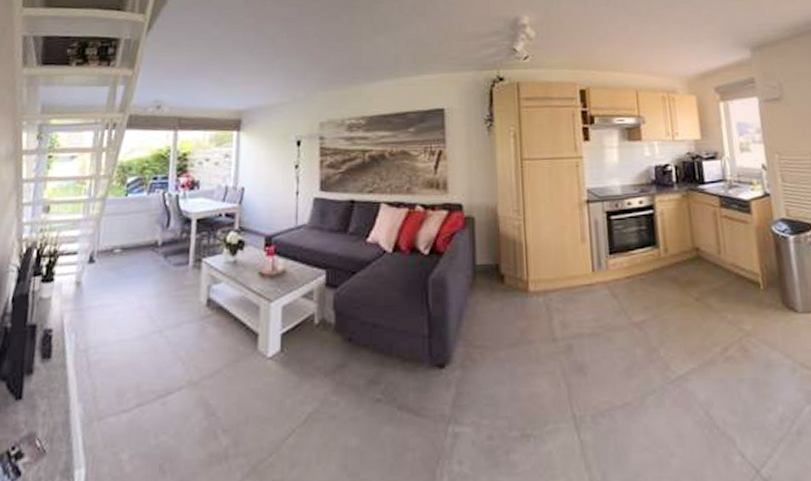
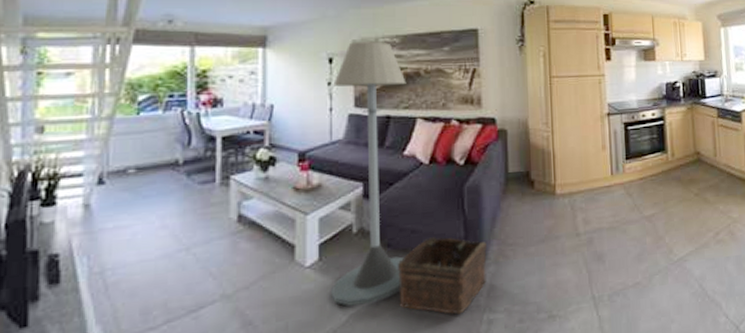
floor lamp: none [291,123,371,404] -> present [331,41,407,306]
basket: none [359,333,452,424] -> present [398,237,487,315]

